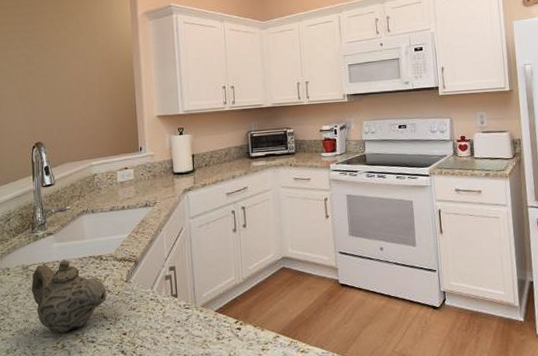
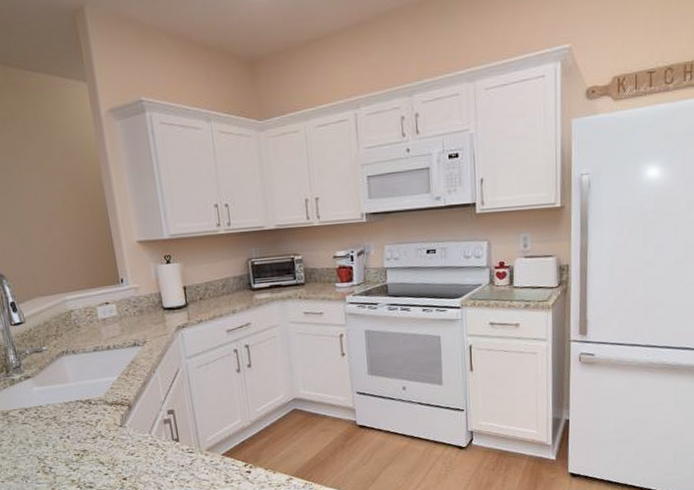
teapot: present [32,259,107,333] -> none [14,404,101,479]

